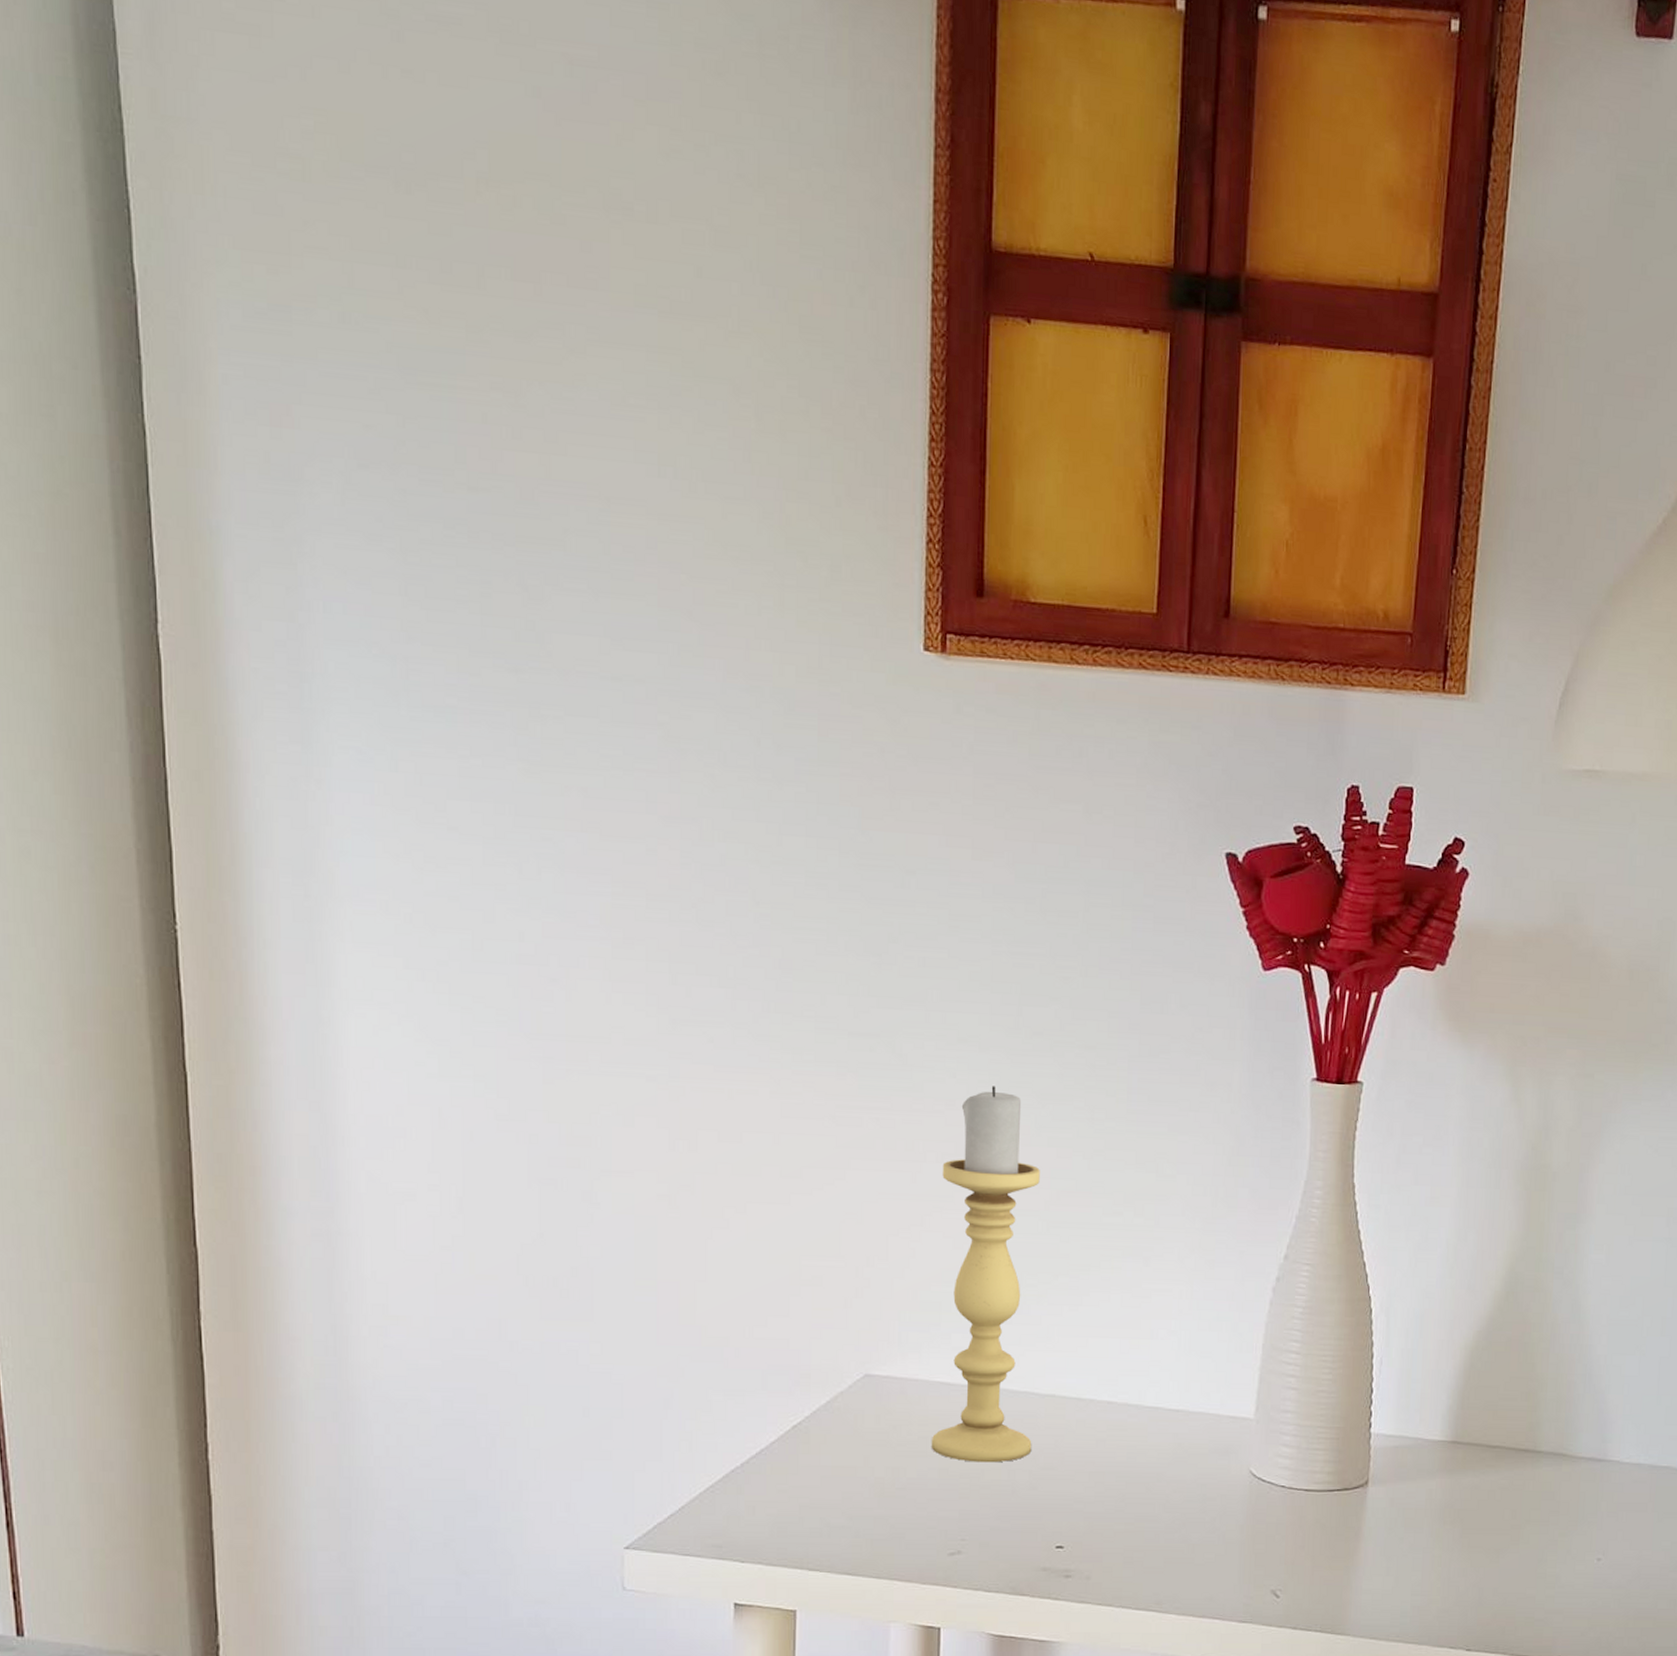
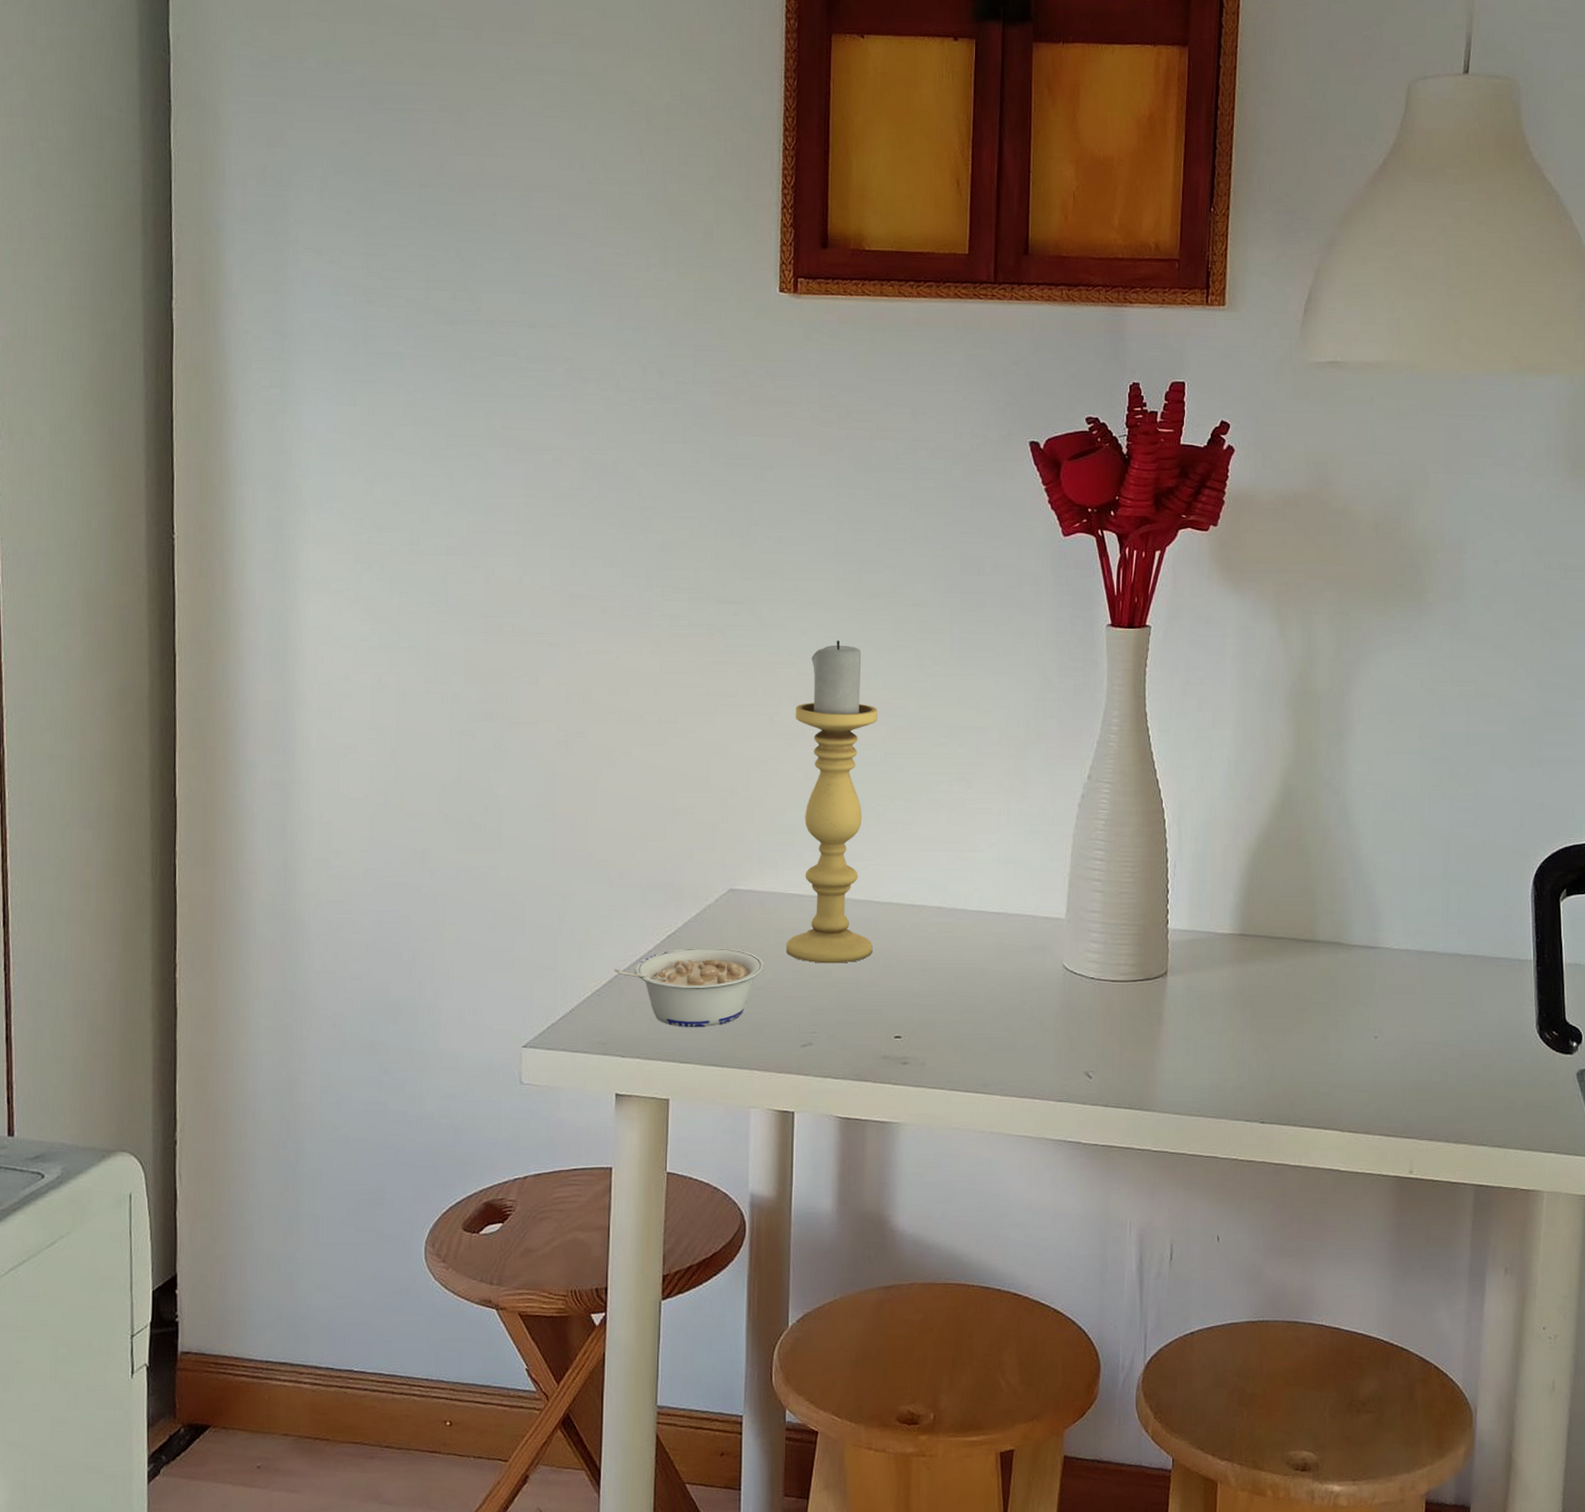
legume: none [730,1439,906,1532] -> present [613,947,765,1028]

